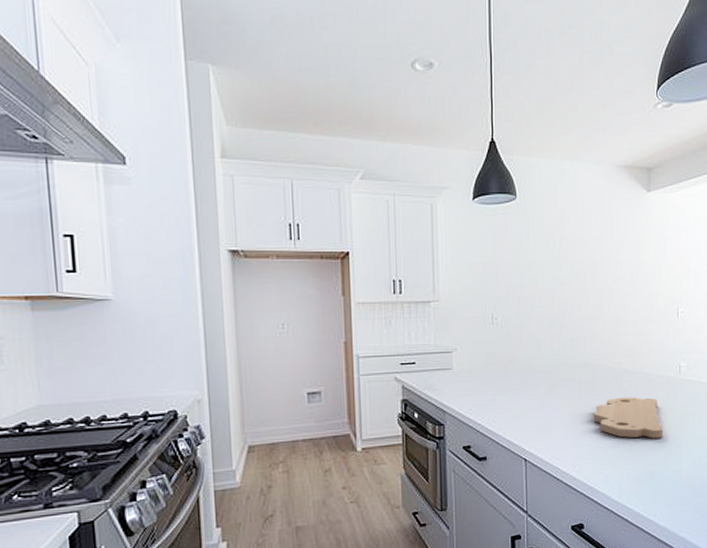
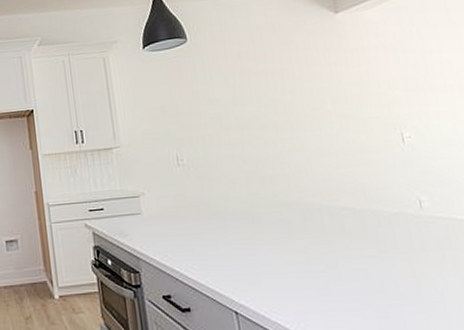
cutting board: present [593,397,664,439] -> none [312,239,415,290]

